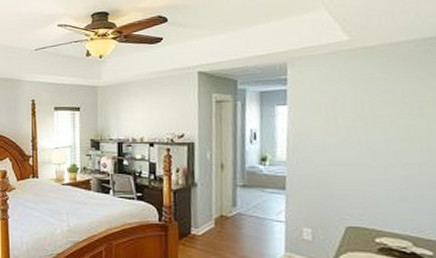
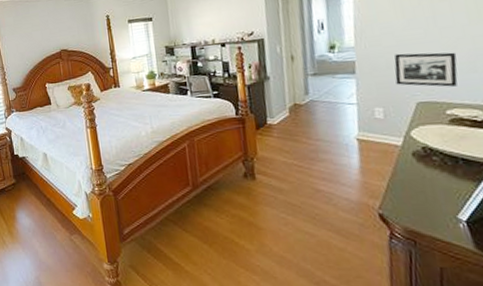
picture frame: none [325,173,389,214] -> present [394,52,458,87]

